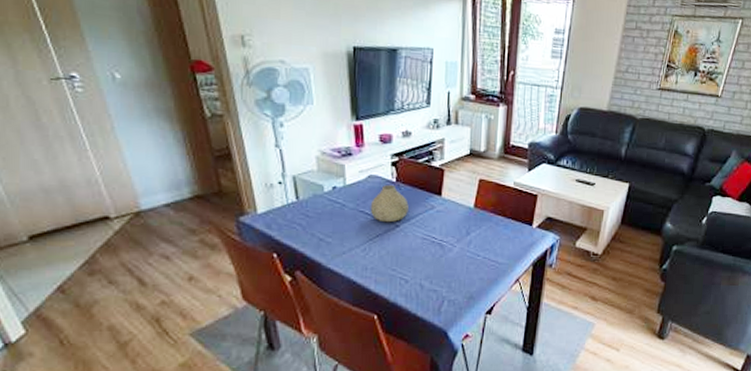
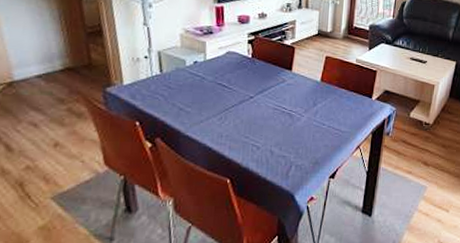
vase: present [370,184,409,223] -> none [227,59,262,94]

